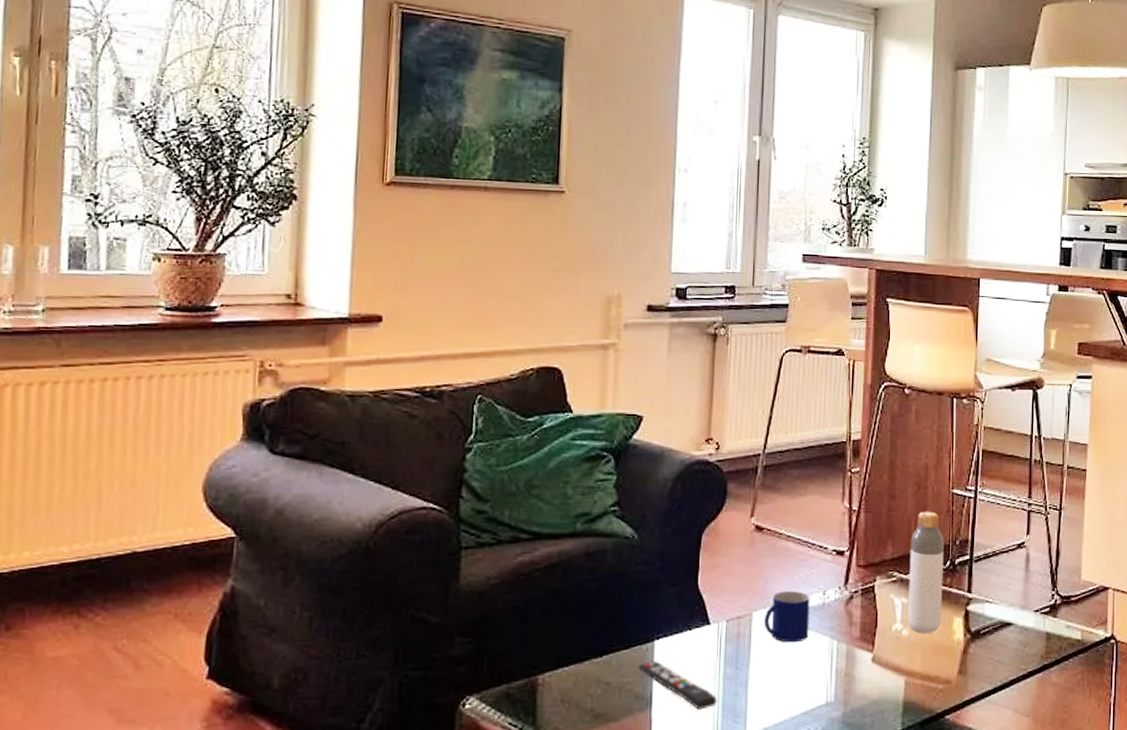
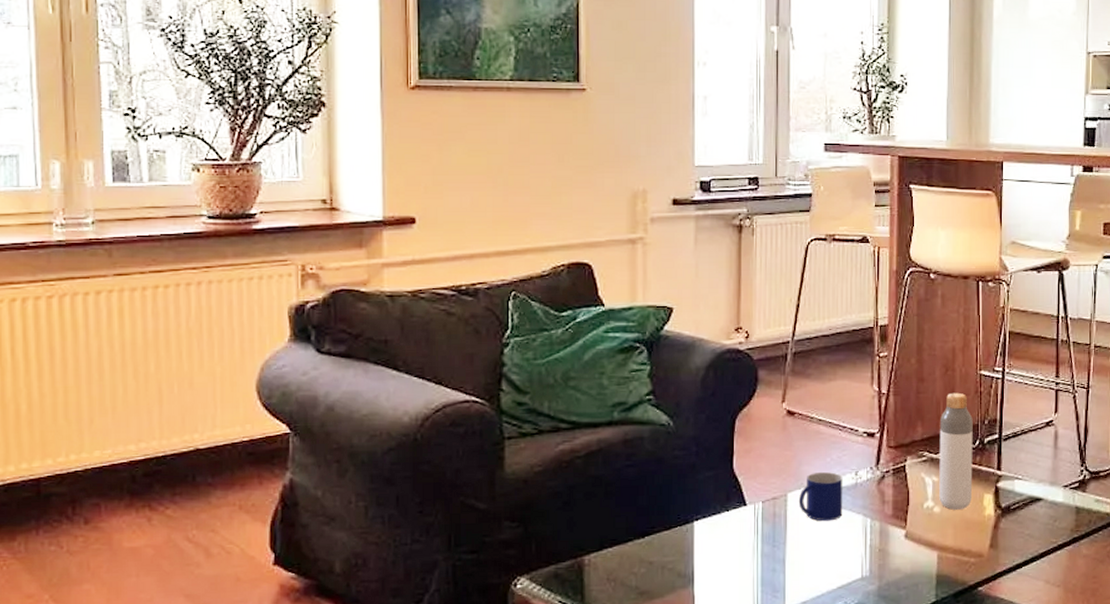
remote control: present [639,661,718,710] -> none [680,541,757,586]

